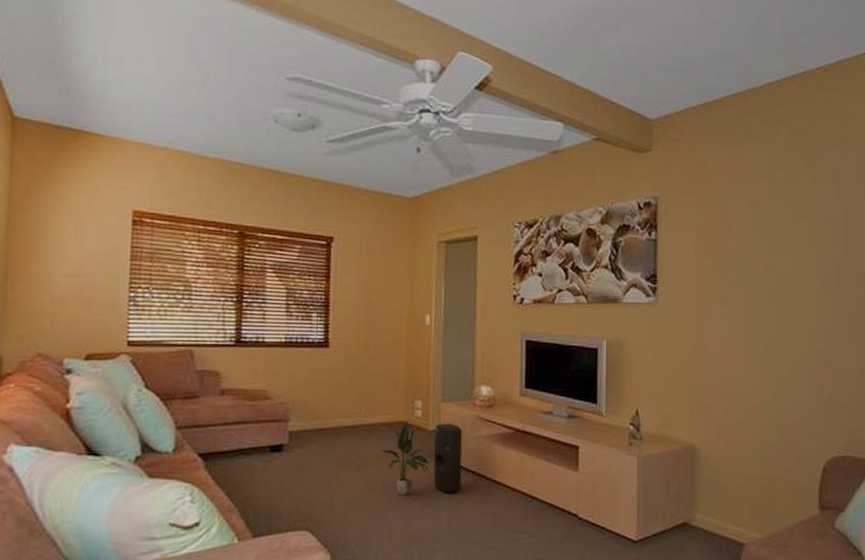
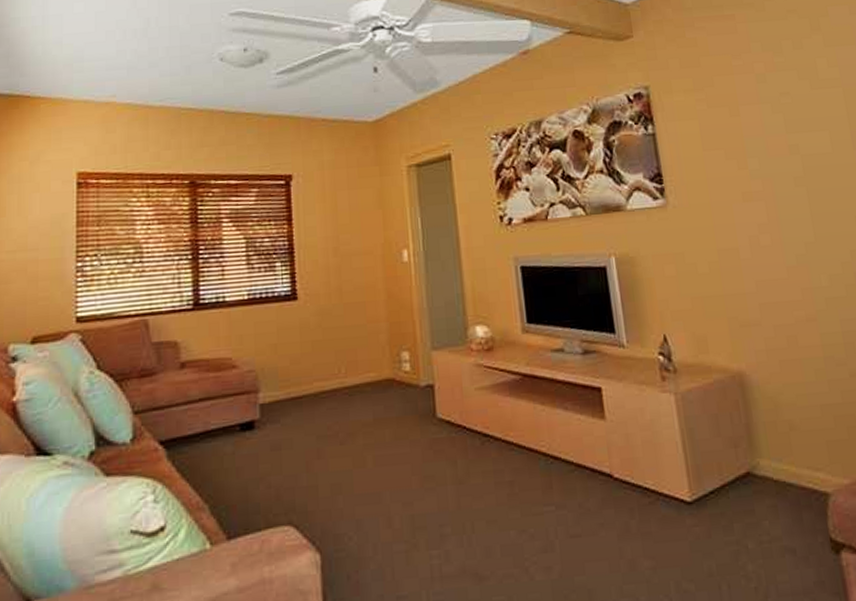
potted plant: present [382,423,429,495] -> none [368,380,426,470]
speaker: present [433,423,463,493] -> none [428,375,467,463]

